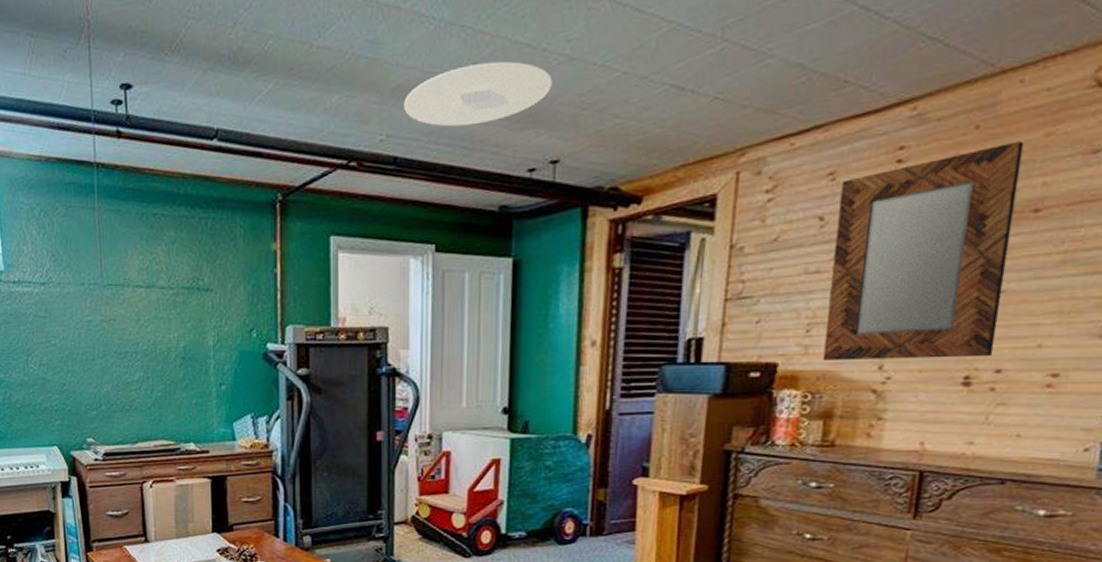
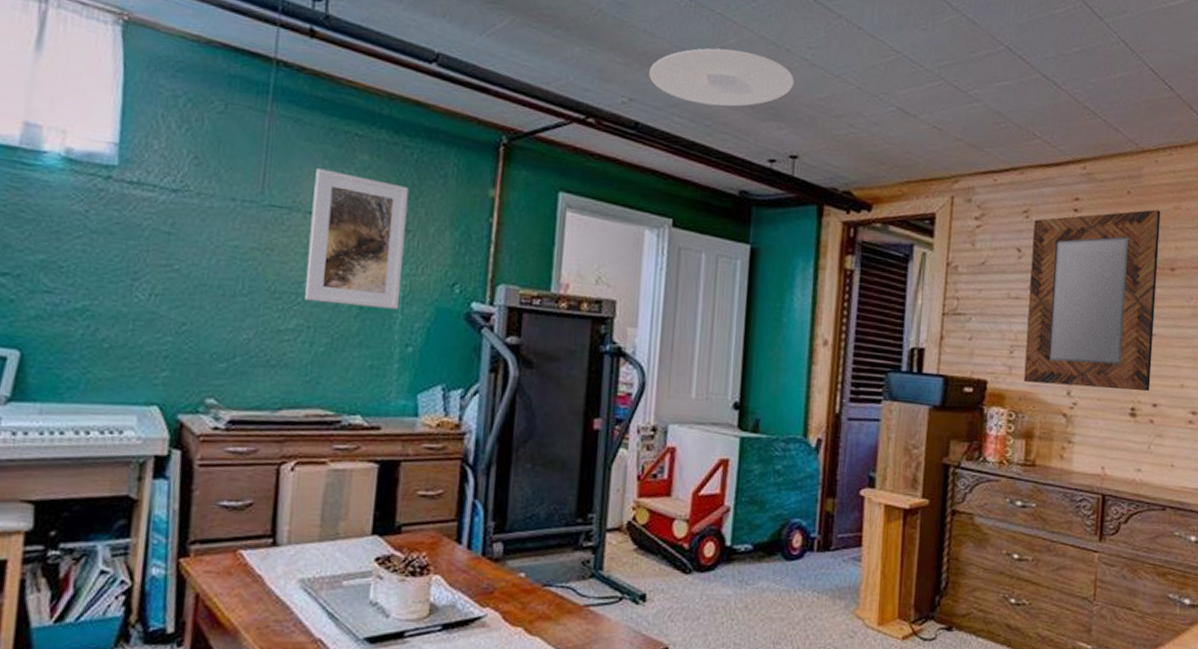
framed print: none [137,248,212,358] -> present [305,168,409,309]

